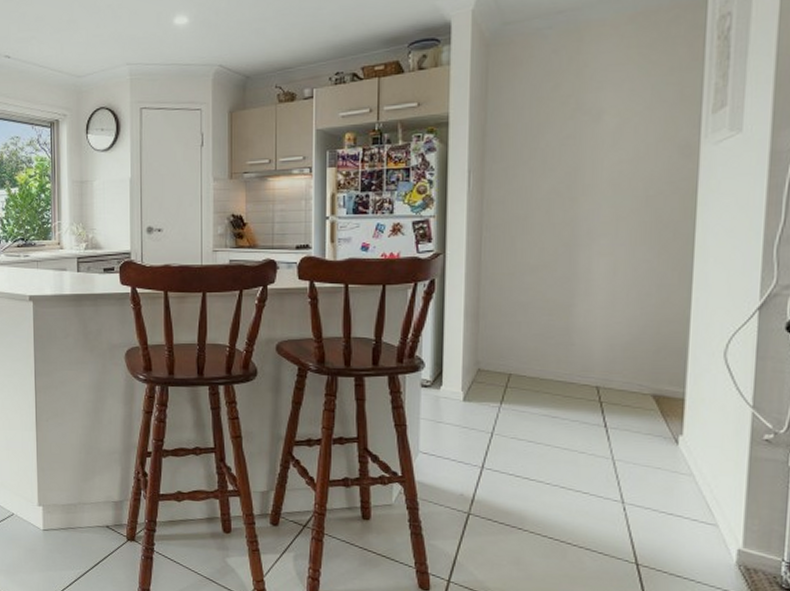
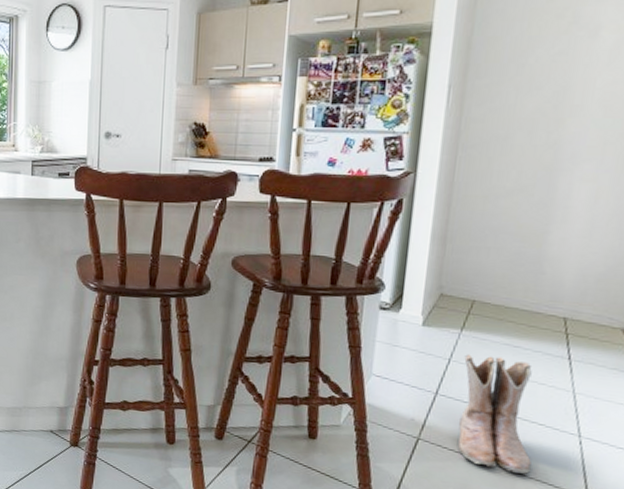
boots: none [506,427,579,544] -> present [458,354,533,474]

